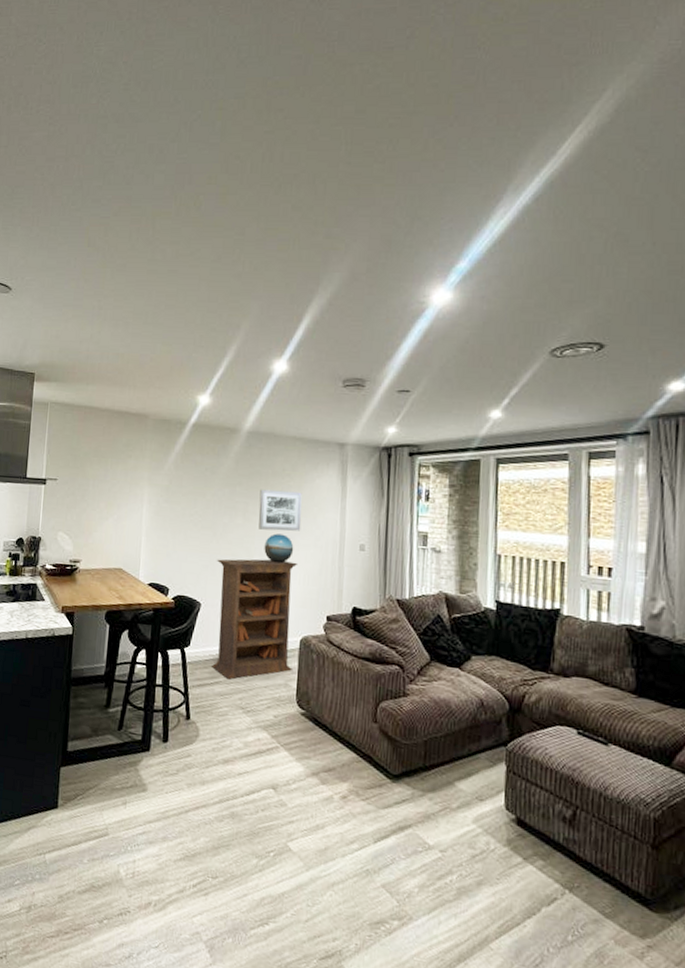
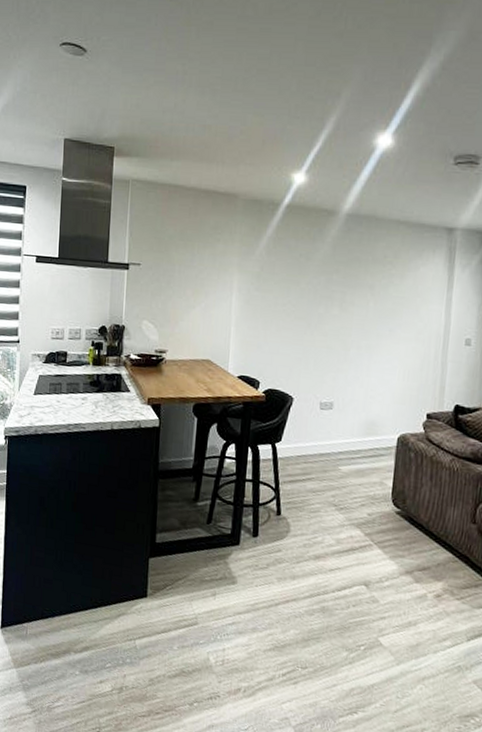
bookcase: present [212,559,298,679] -> none [304,352,398,476]
wall art: present [258,489,302,531] -> none [356,277,405,324]
decorative globe: present [264,533,294,564] -> none [361,325,394,358]

